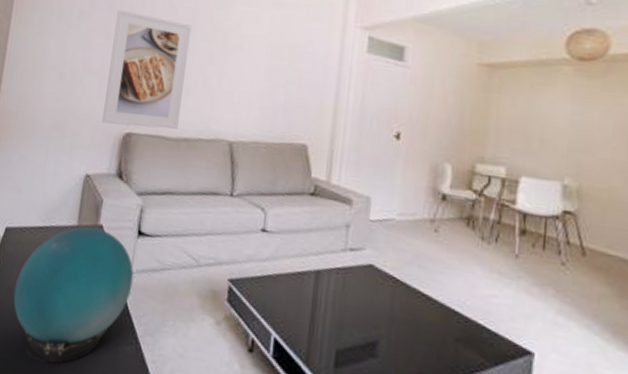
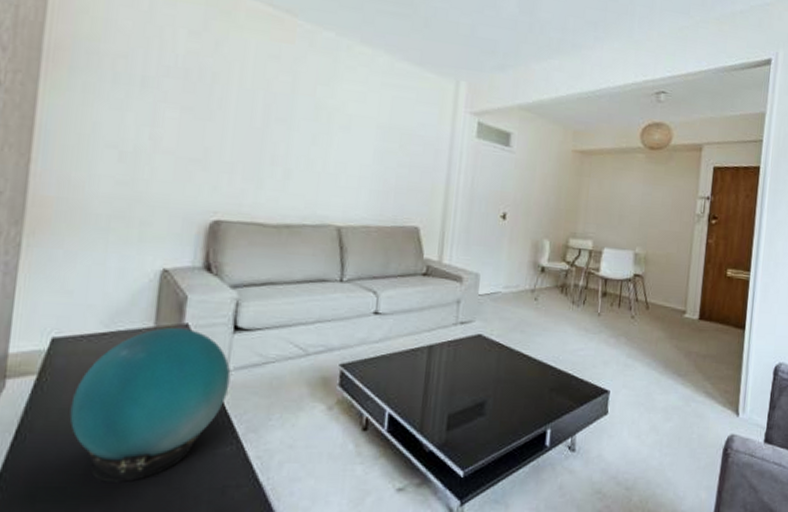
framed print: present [102,9,192,130] -> none [181,79,291,216]

